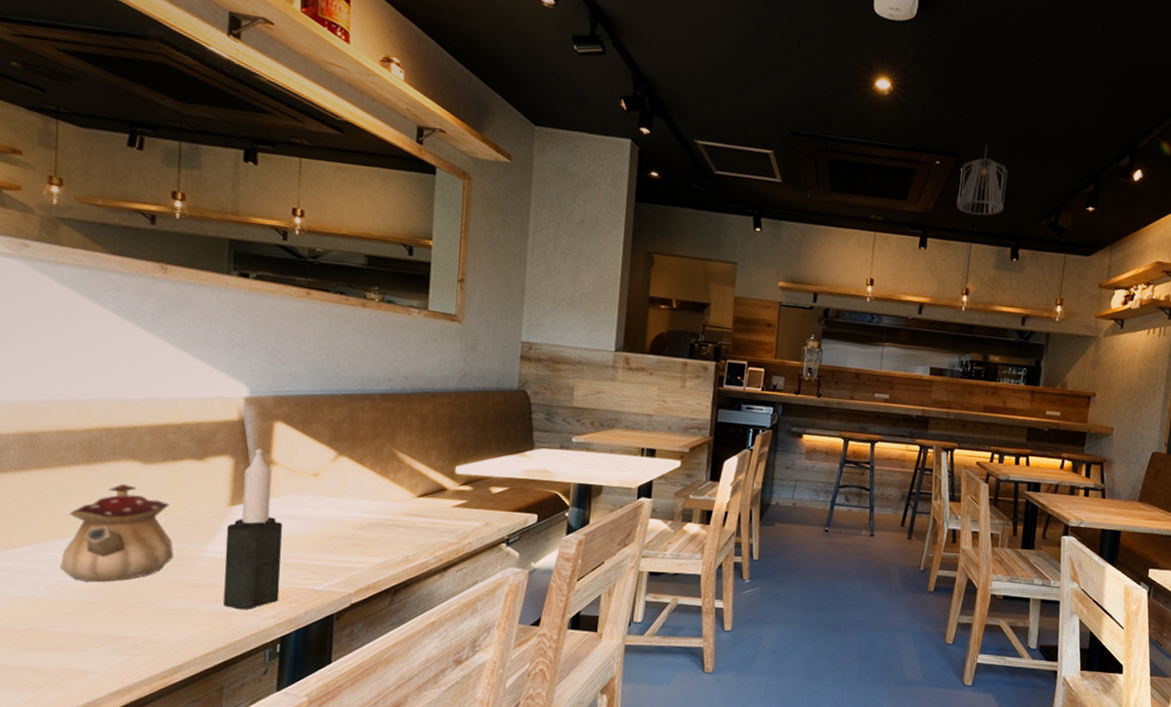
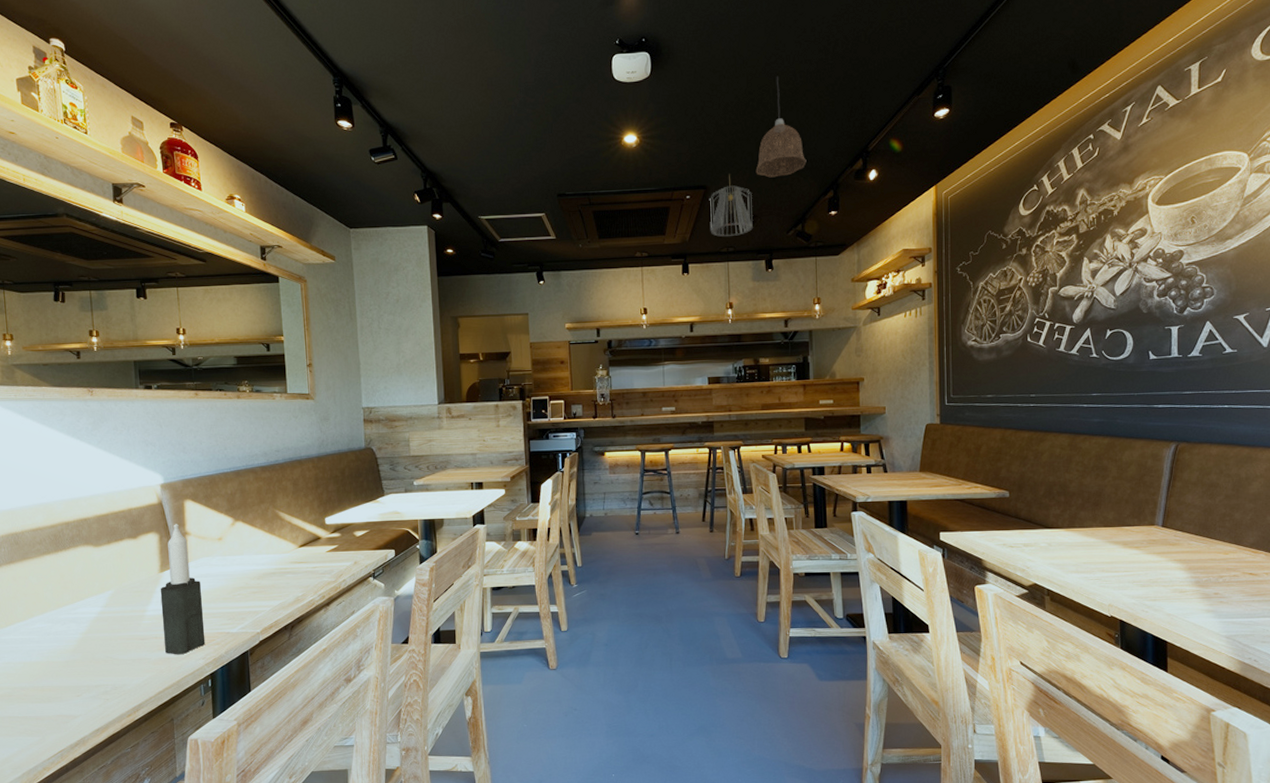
teapot: present [60,484,174,582] -> none [46,565,125,645]
pendant lamp: none [1015,46,1071,159] -> present [755,75,807,178]

